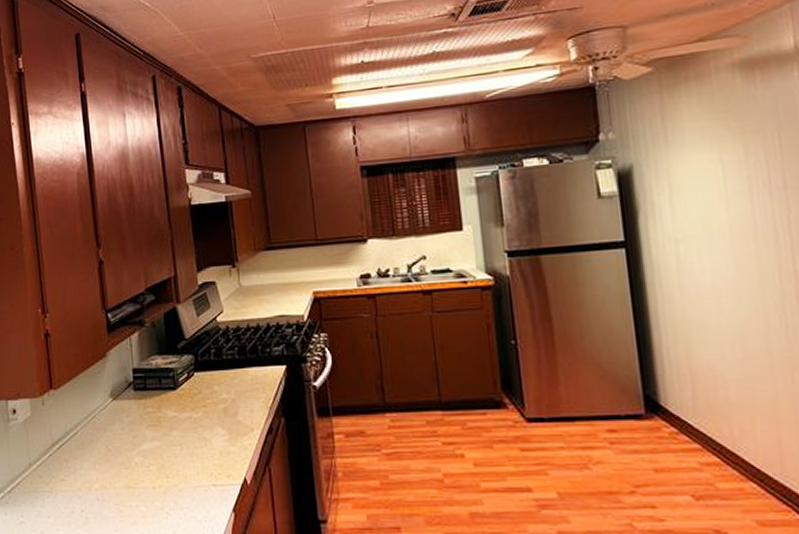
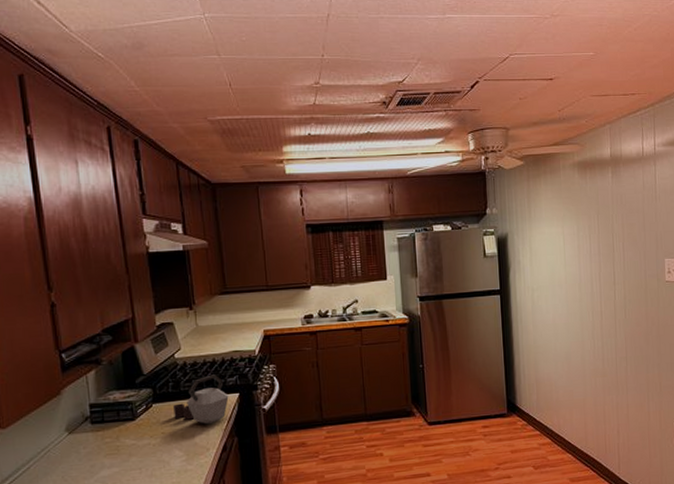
kettle: none [215,342,275,400] -> present [173,374,229,425]

